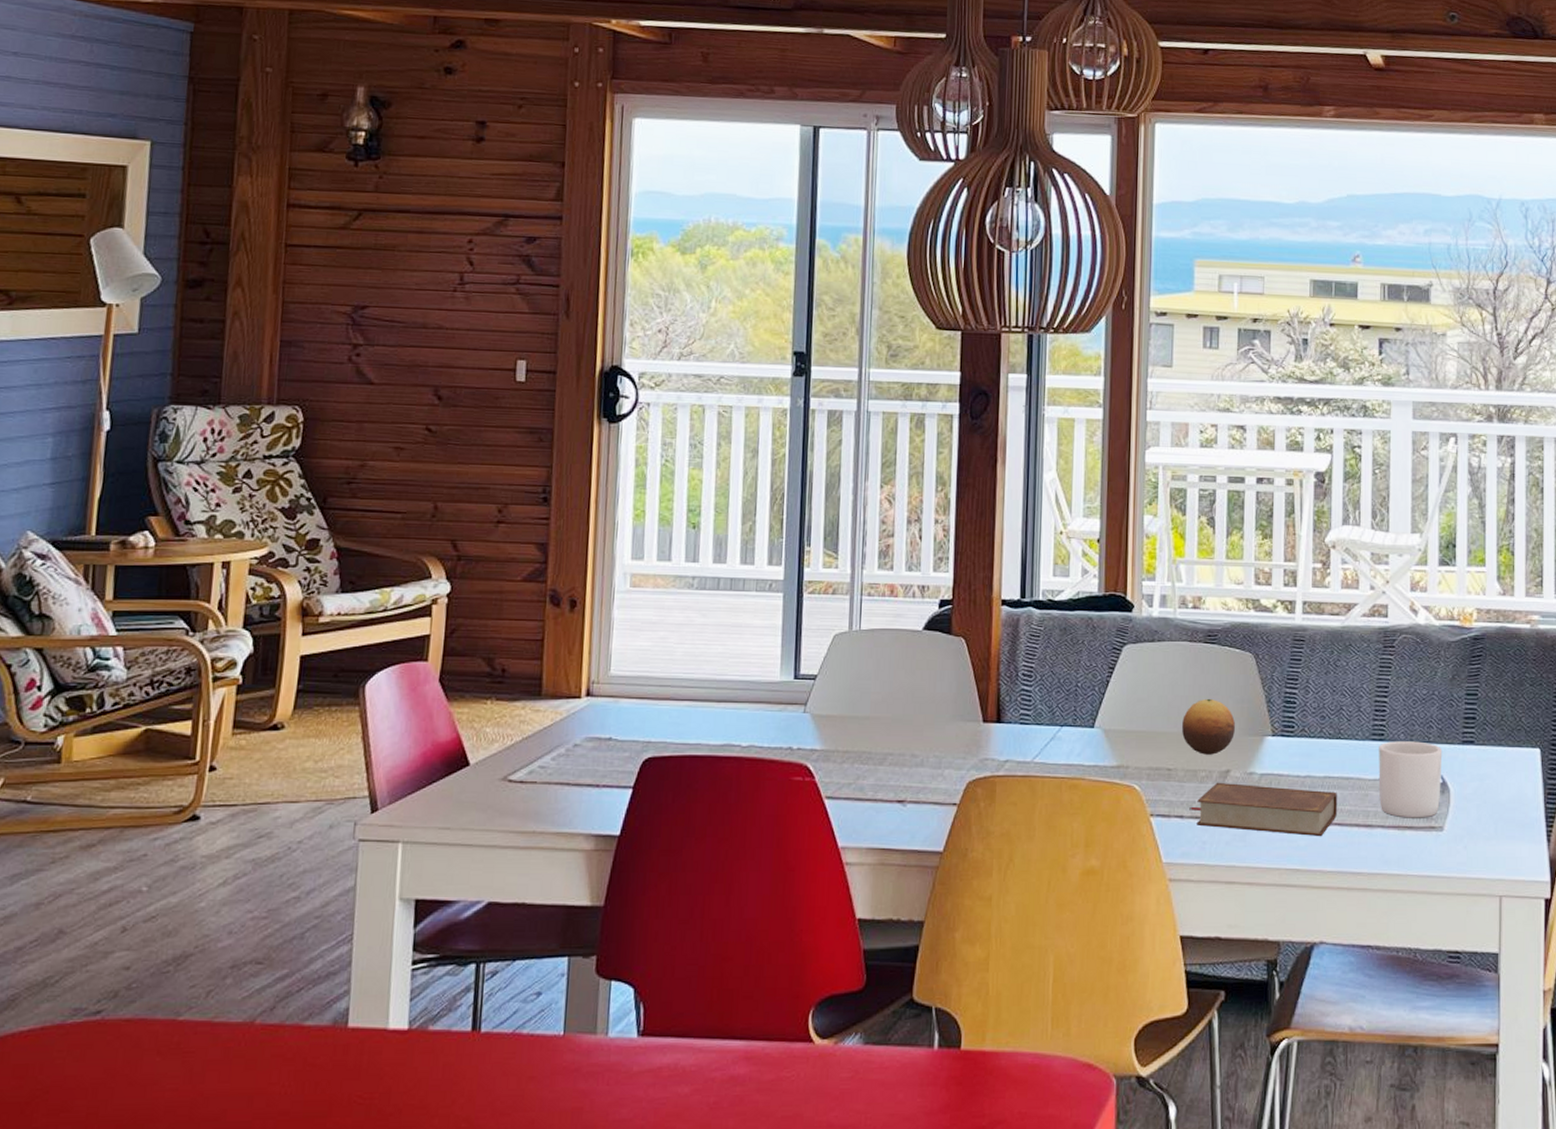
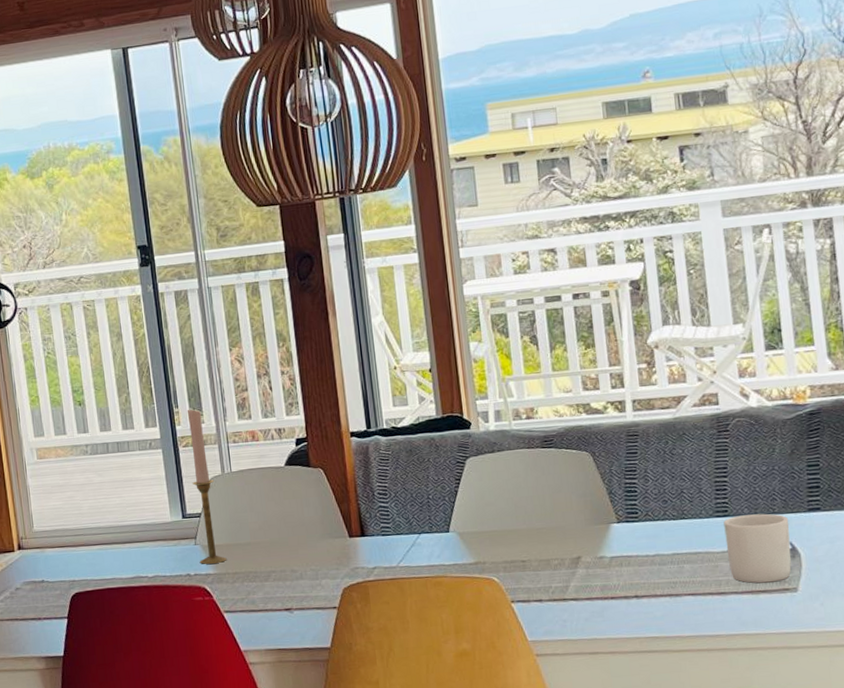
candlestick: none [805,548,839,737] -> present [187,407,227,564]
fruit: present [1182,698,1235,755] -> none [530,496,581,546]
book: present [1189,782,1337,836] -> none [547,566,689,607]

